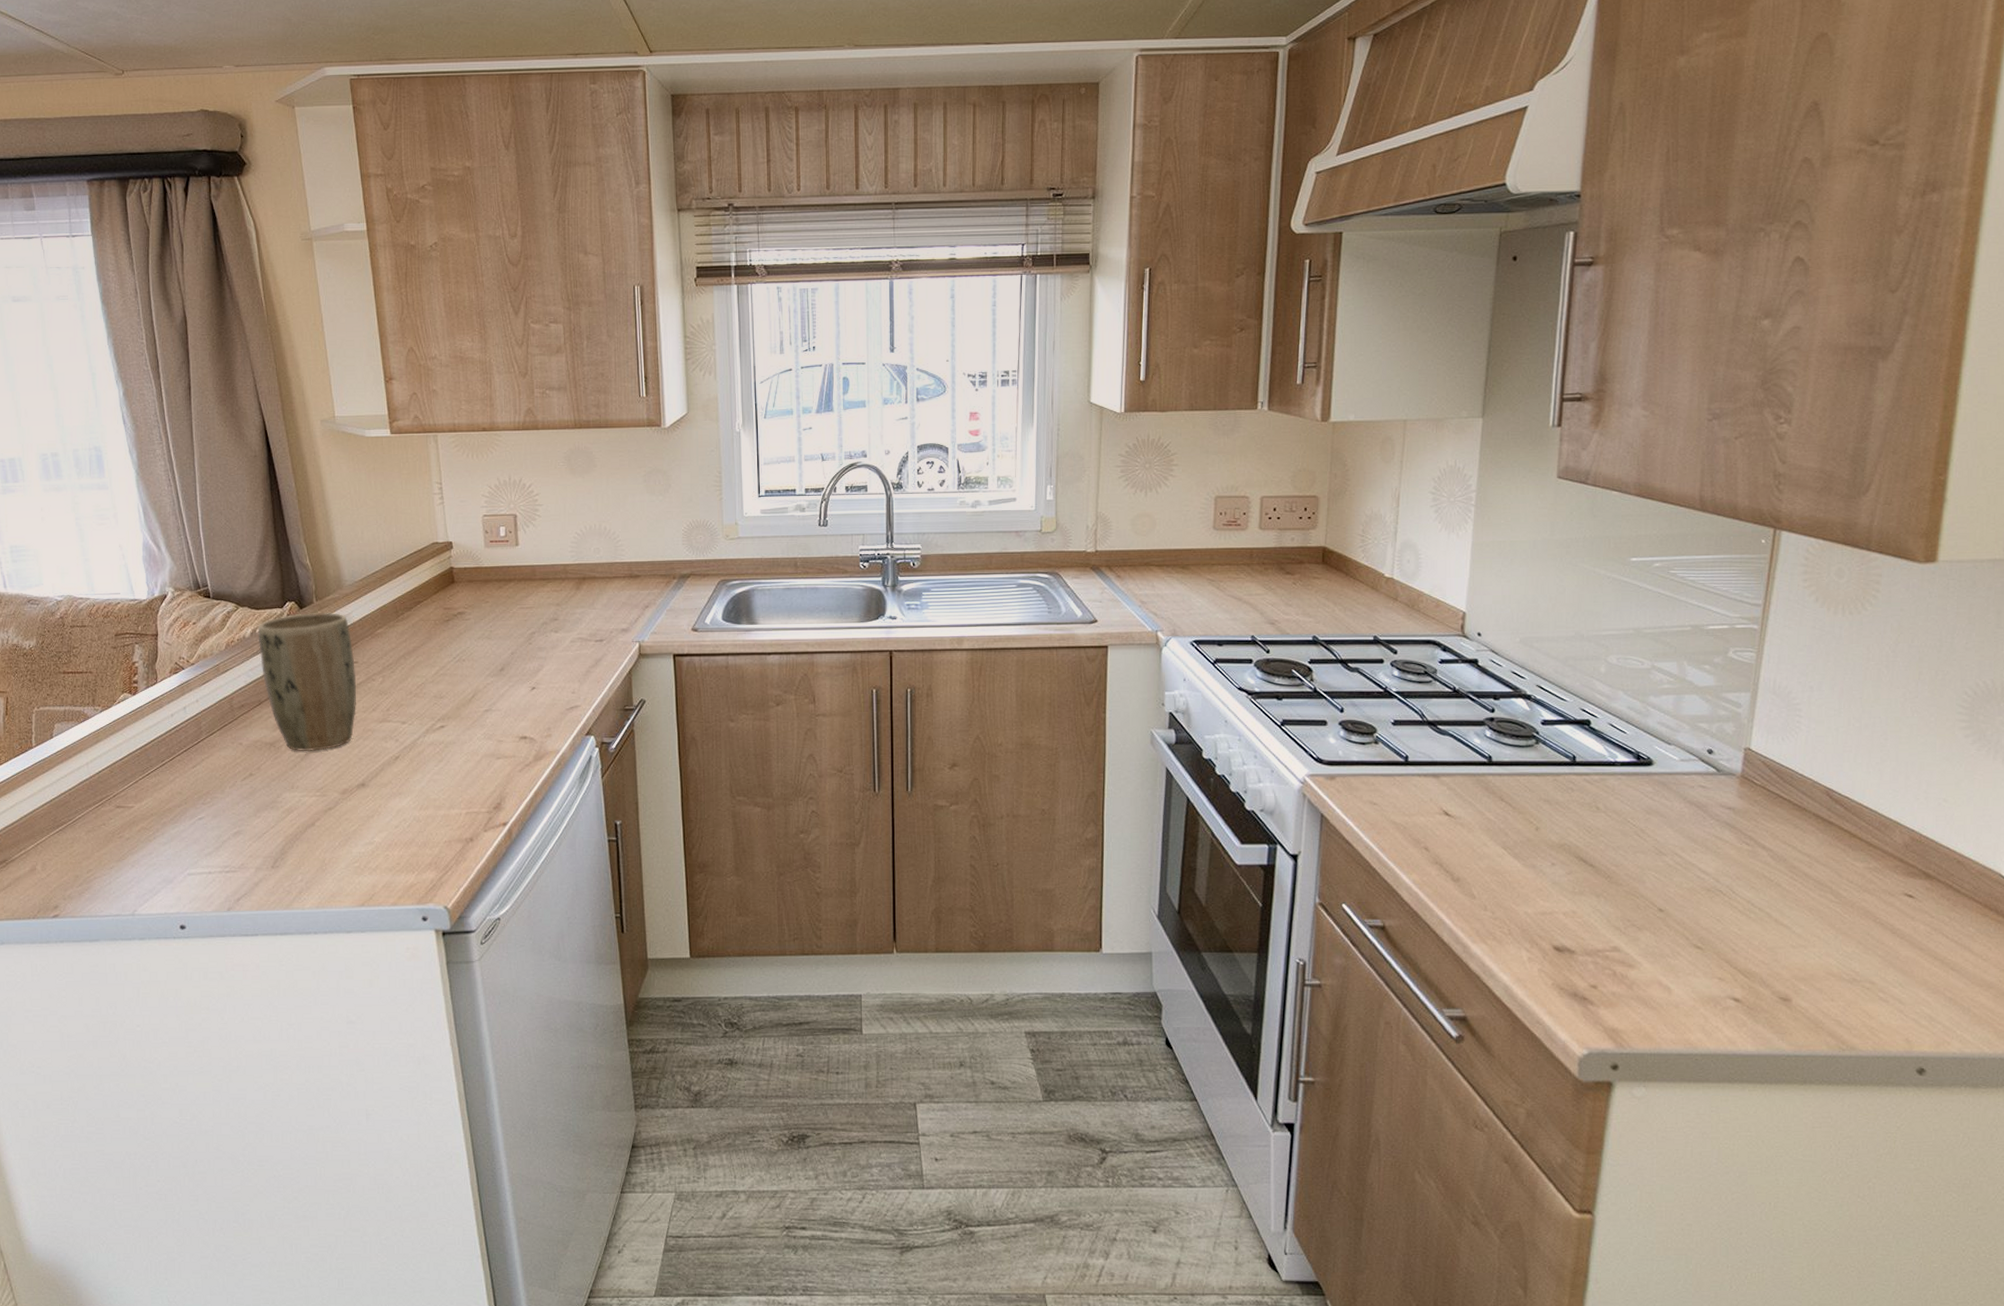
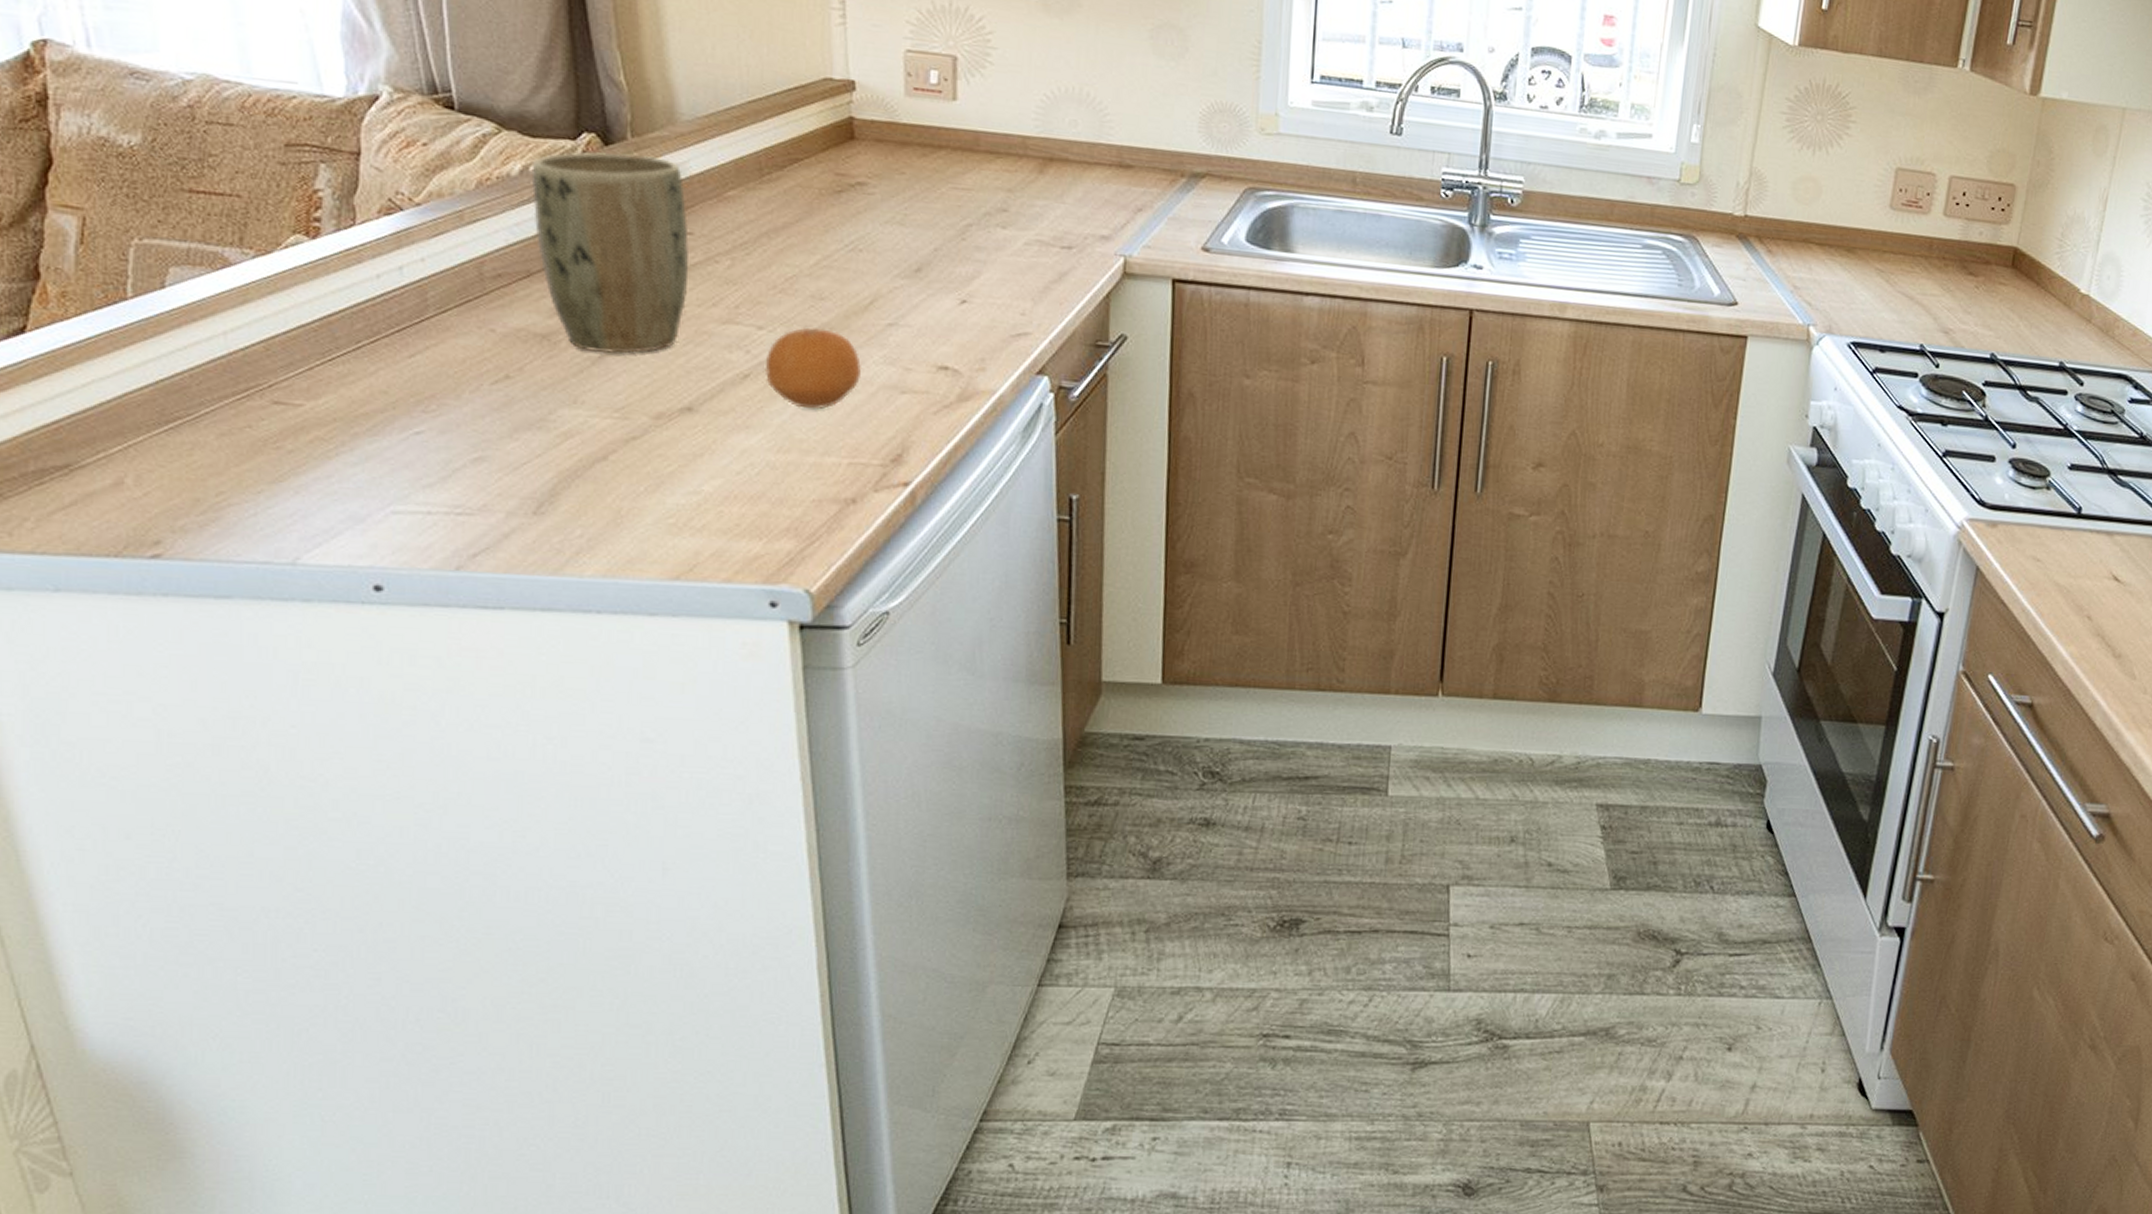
fruit: none [408,719,471,777] -> present [764,327,862,409]

